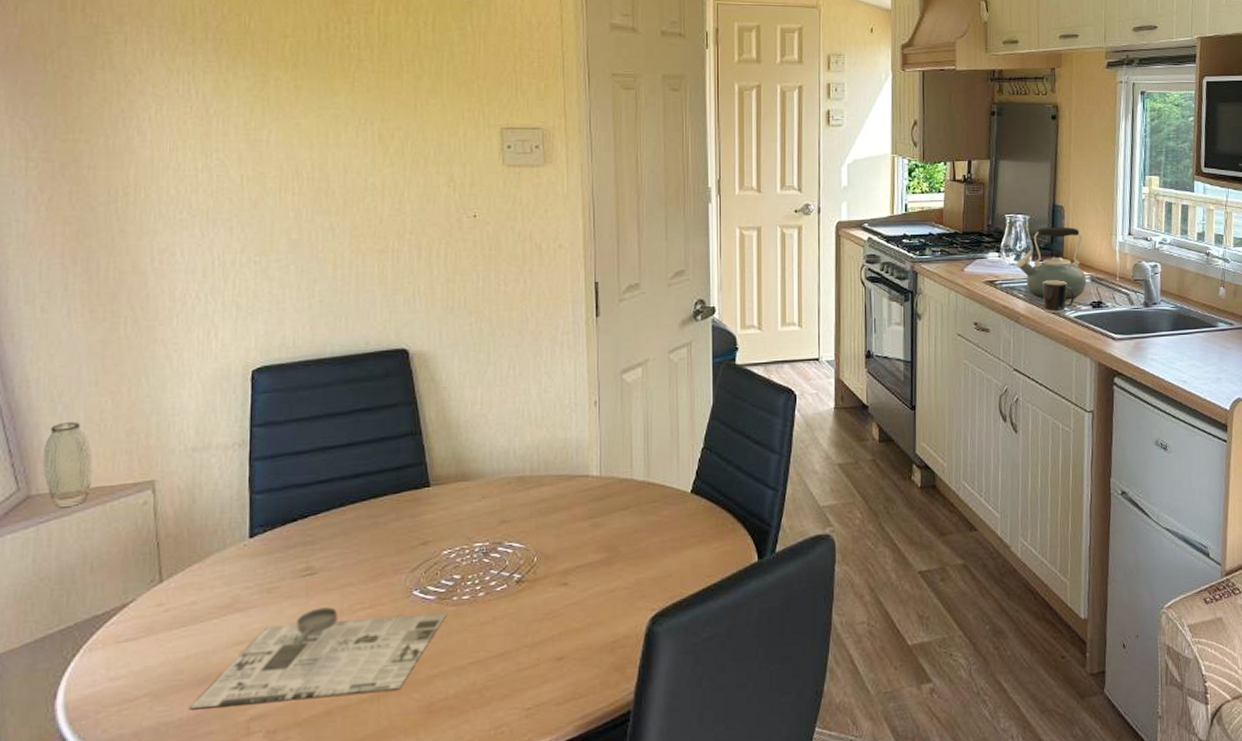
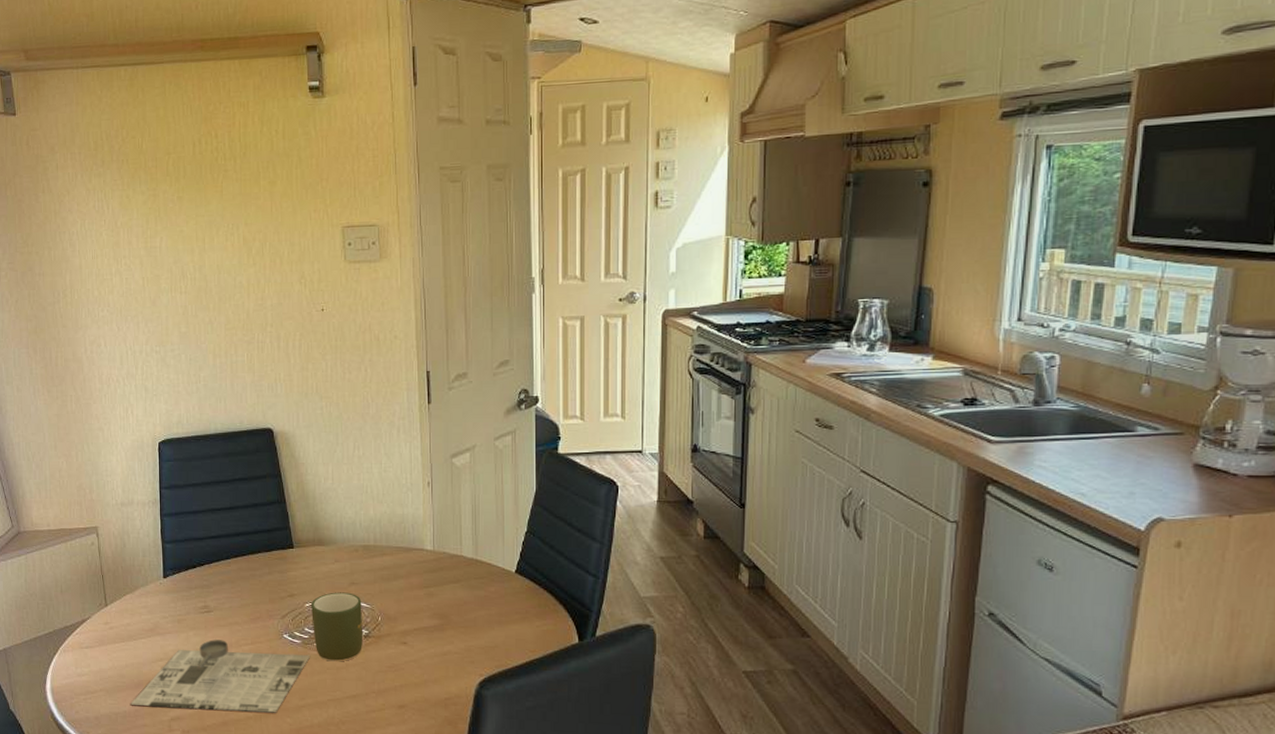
vase: present [42,422,93,507] -> none [25,477,57,542]
mug: none [450,532,514,617] -> present [311,592,362,662]
kettle: present [1016,227,1087,300] -> none [868,312,958,396]
mug: present [1043,280,1074,314] -> none [901,373,941,411]

